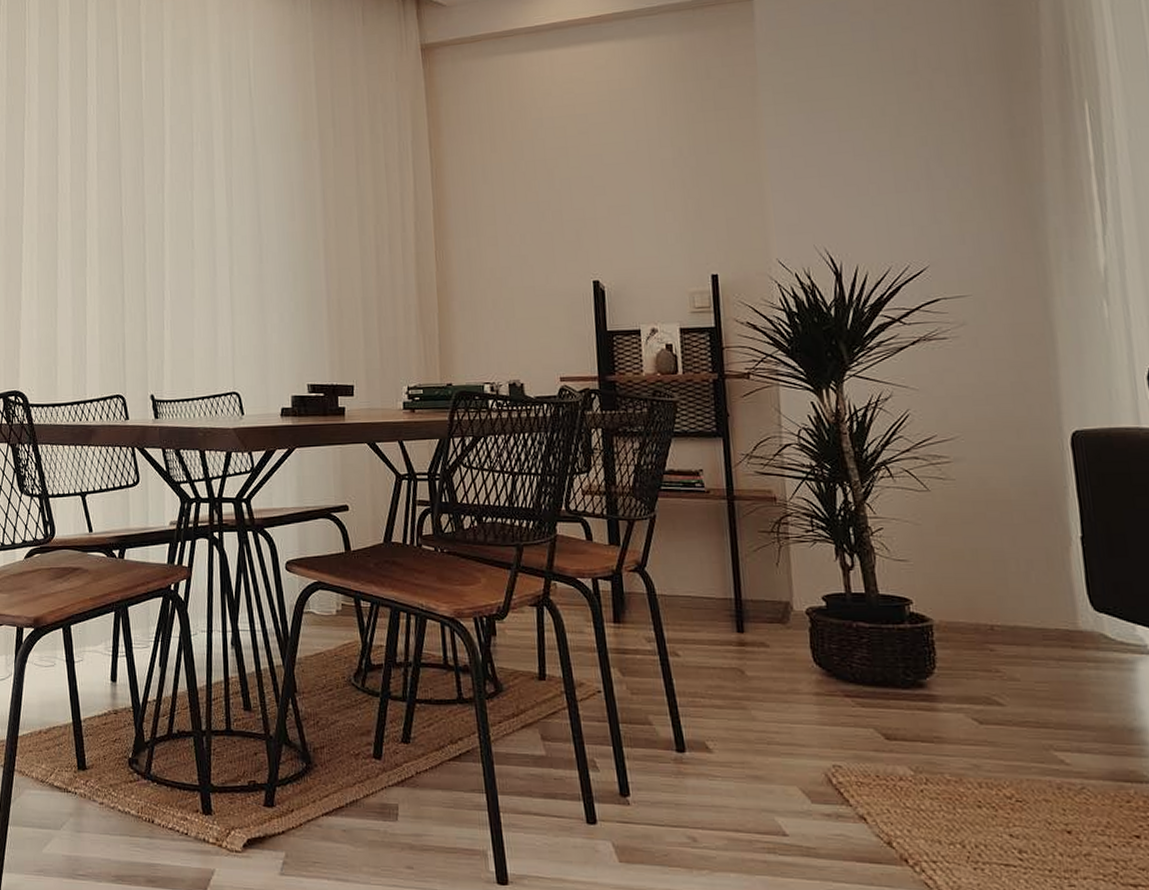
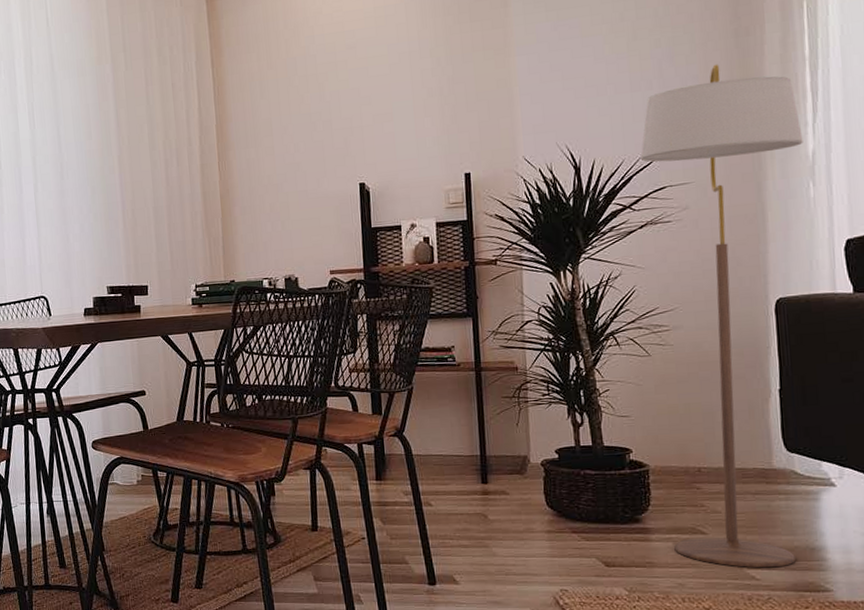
floor lamp: none [909,166,1112,751] -> present [640,64,803,568]

